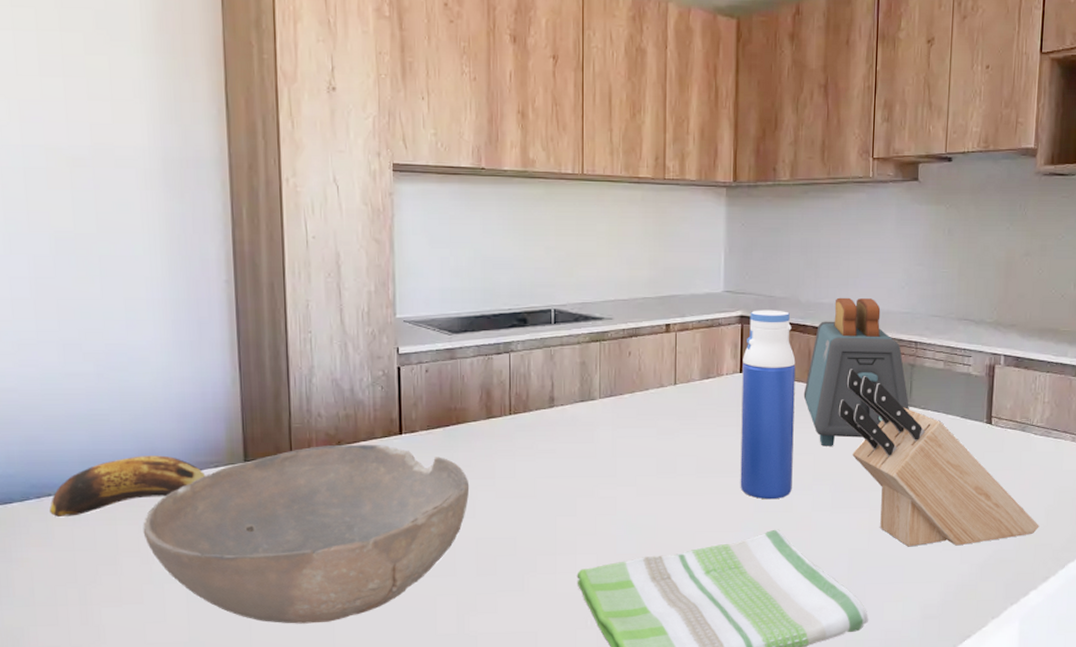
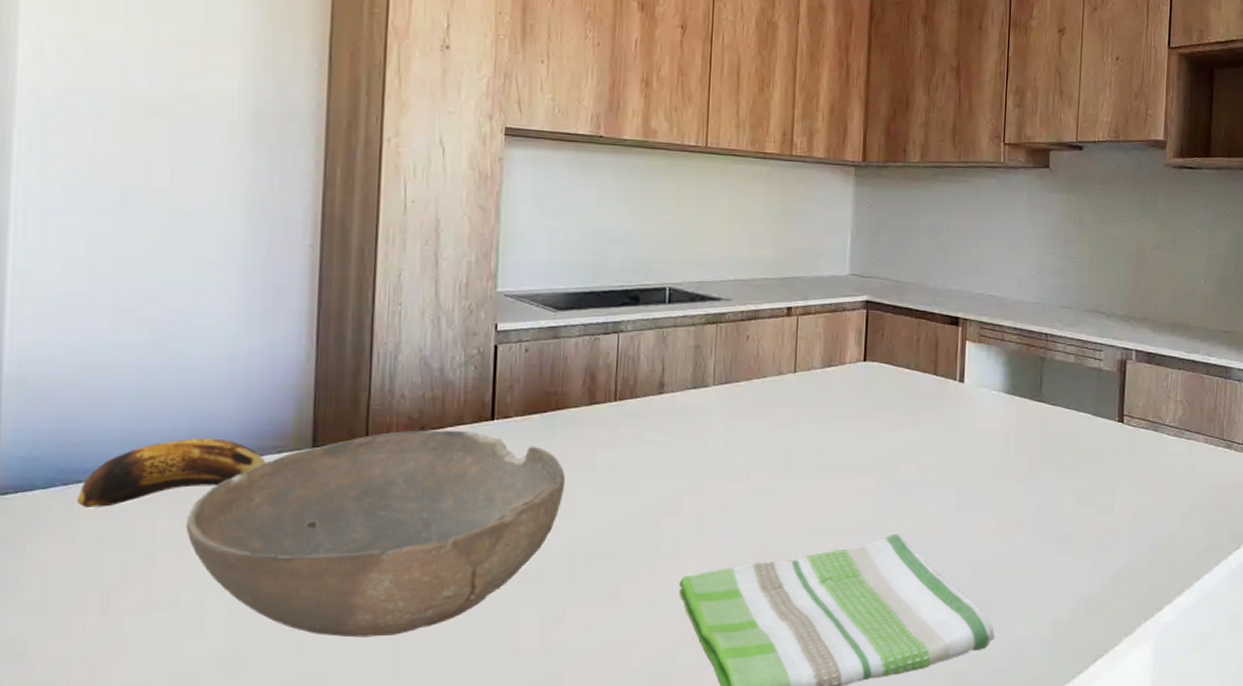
water bottle: present [740,310,796,500] -> none [860,295,923,501]
toaster: present [803,297,909,446] -> none [930,284,1039,443]
knife block: present [838,369,1039,547] -> none [965,360,1173,555]

